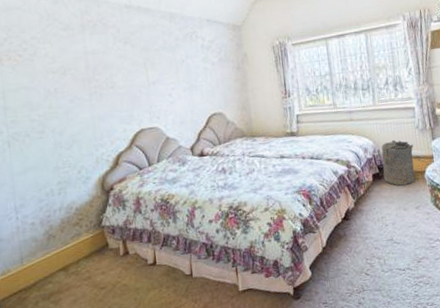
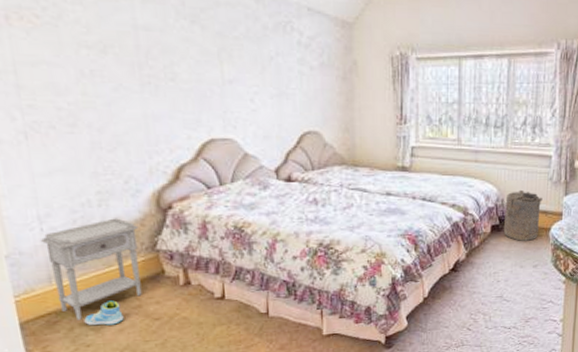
nightstand: none [17,202,91,295] -> present [41,218,142,320]
sneaker: none [46,274,77,299] -> present [84,300,124,326]

